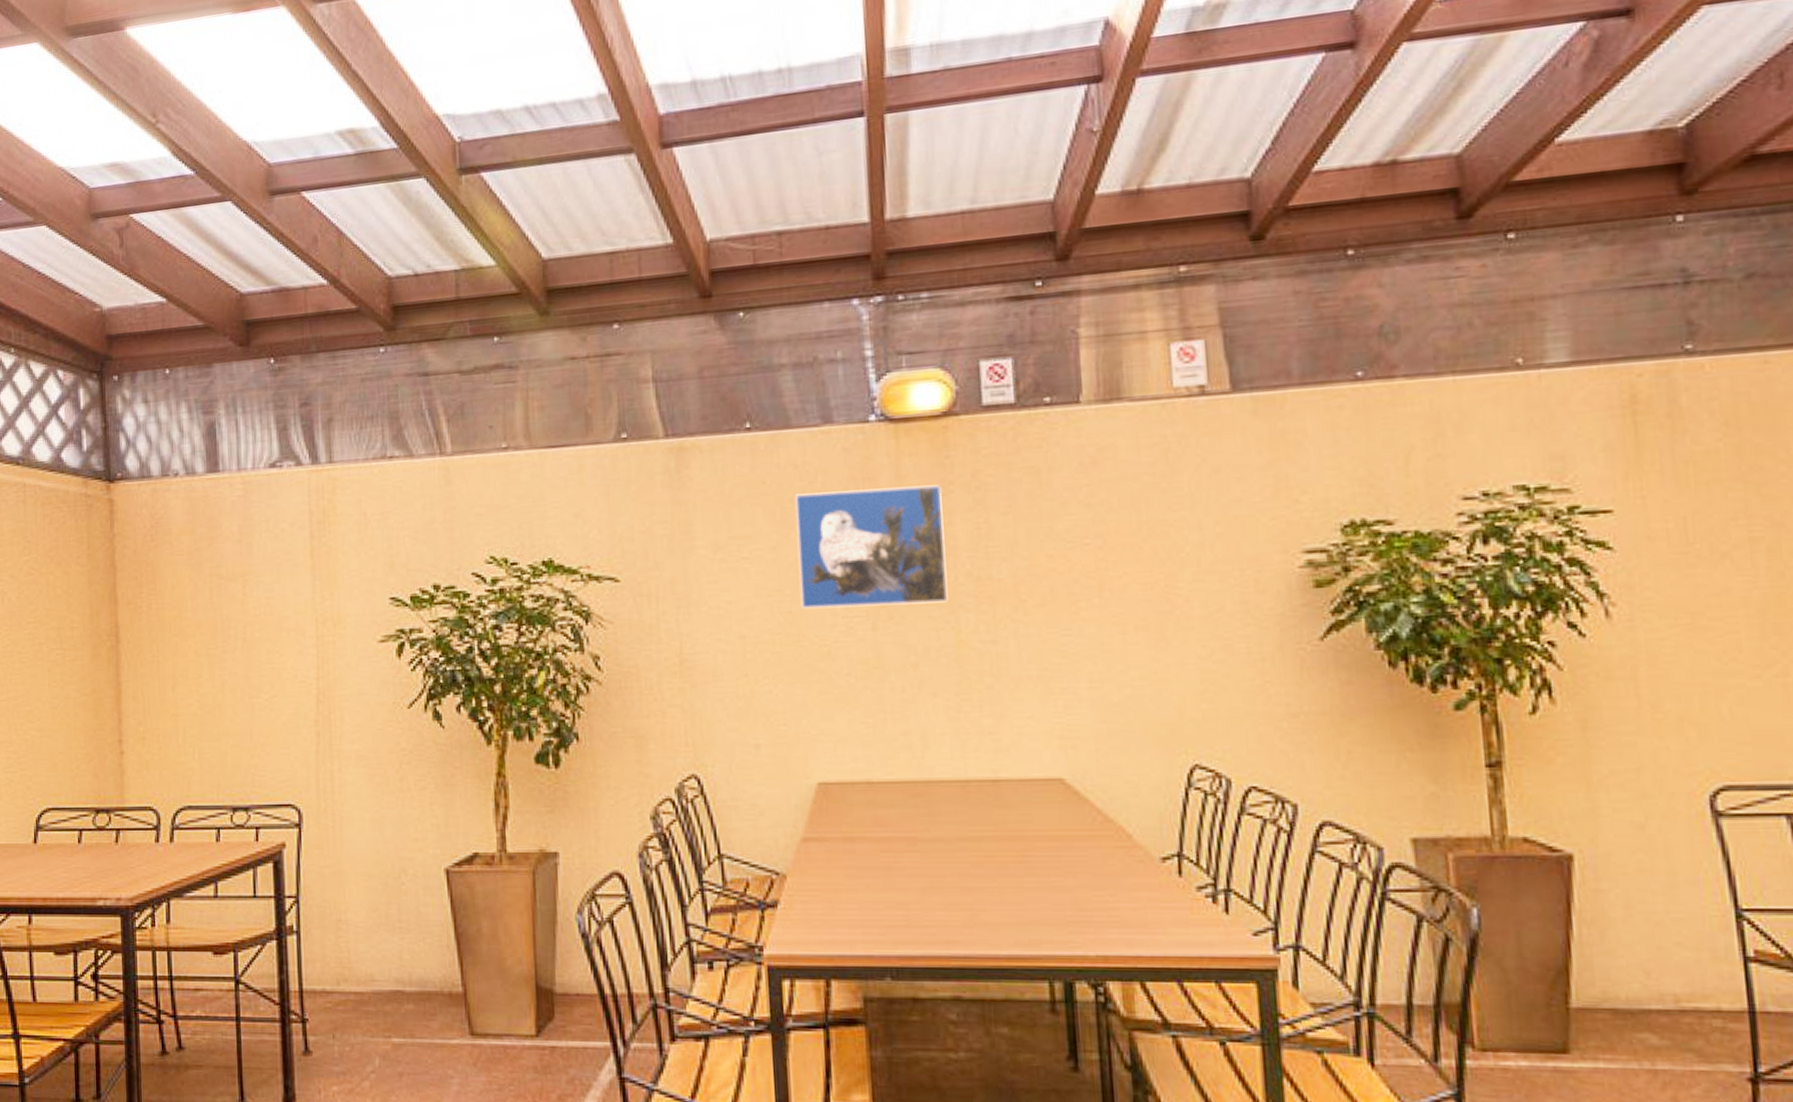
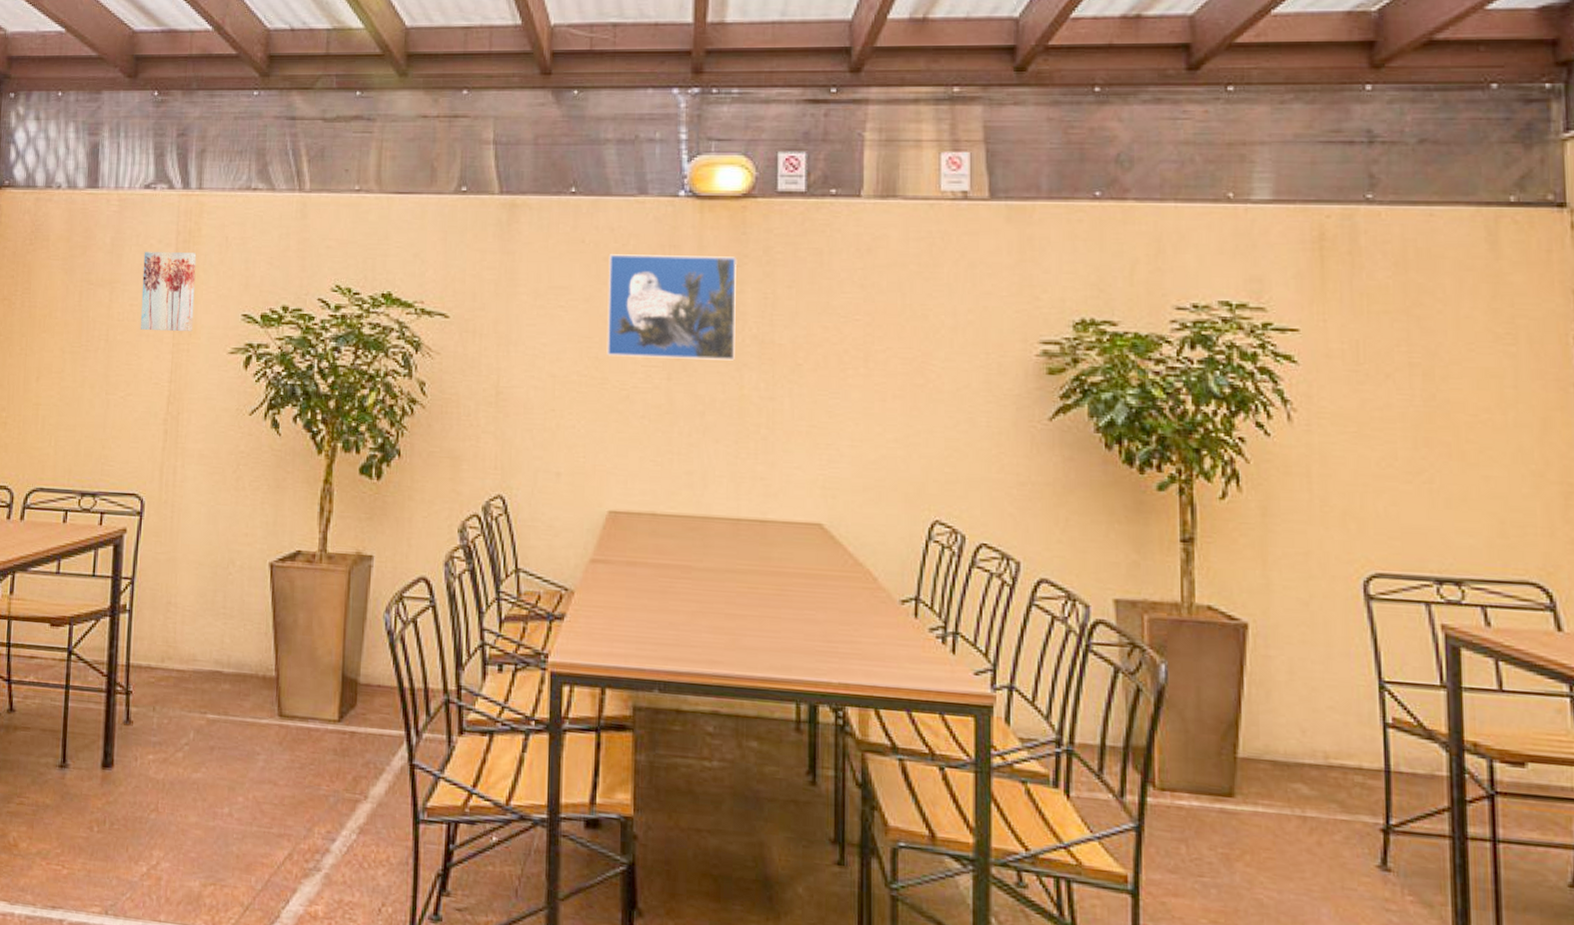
wall art: none [276,534,337,624] -> present [140,252,197,332]

